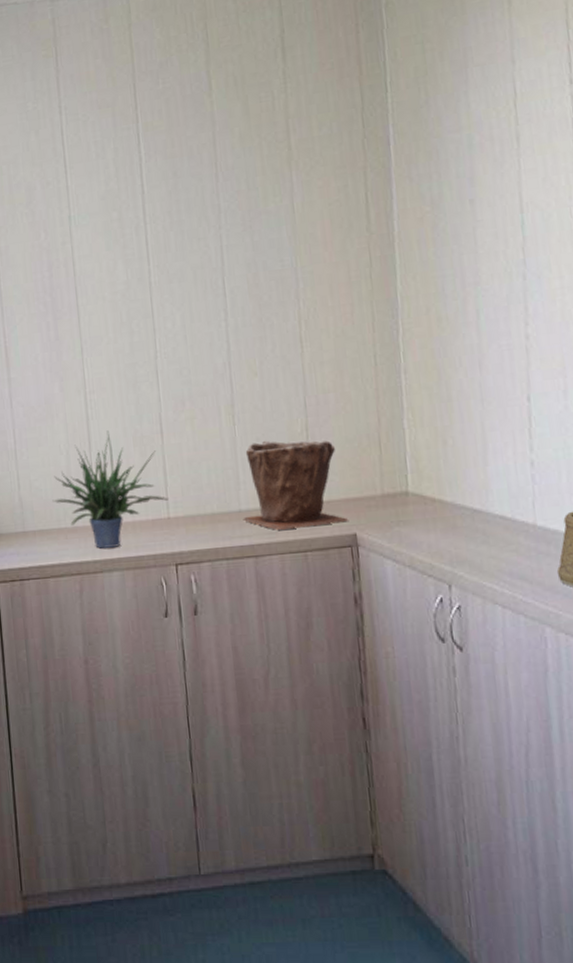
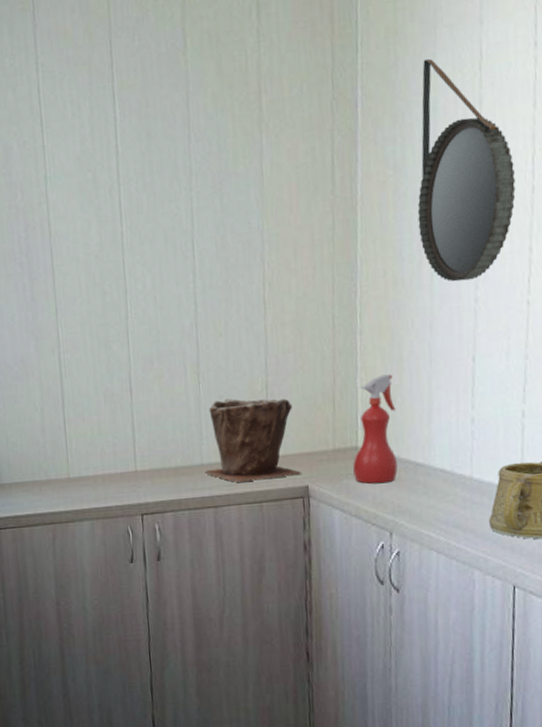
potted plant: present [52,430,169,549] -> none [27,388,136,500]
spray bottle: none [404,414,453,532] -> present [353,374,398,484]
home mirror: none [455,97,561,319] -> present [417,58,516,282]

